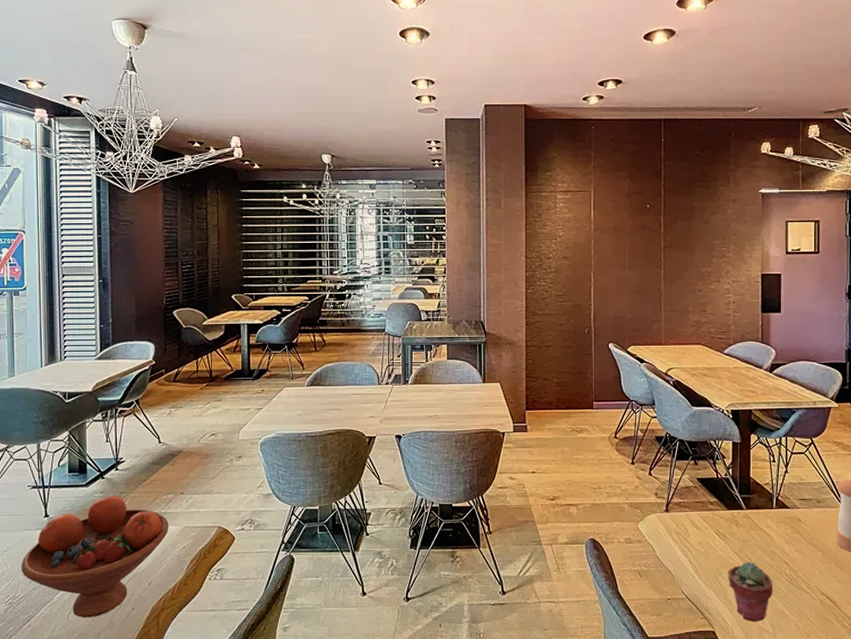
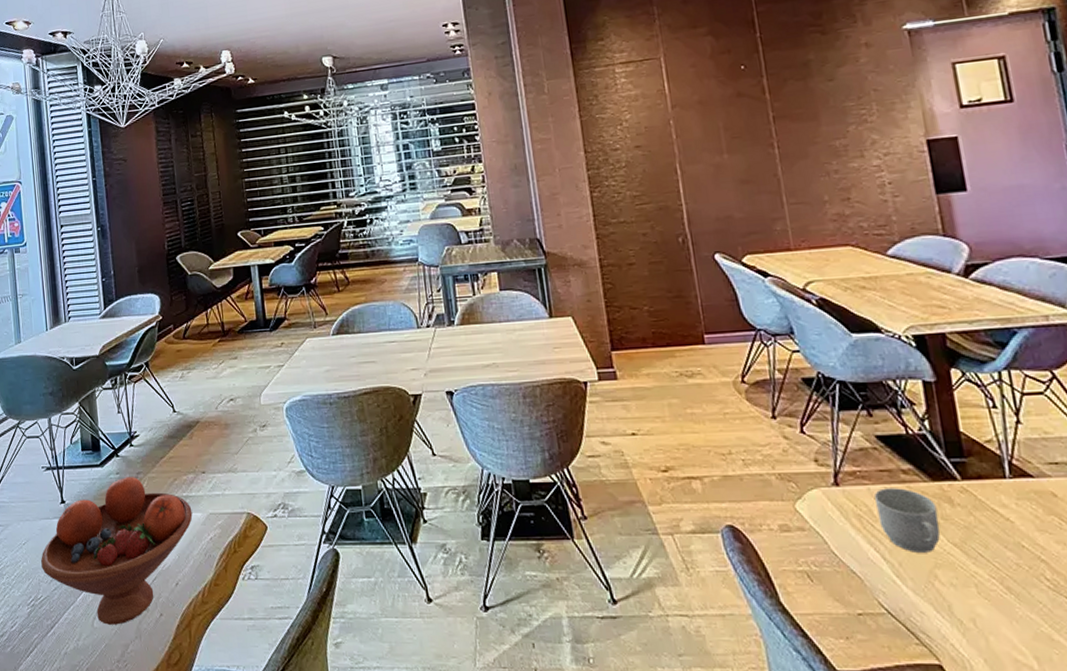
mug: none [691,514,728,557] -> present [875,488,941,553]
potted succulent: present [728,562,773,622] -> none [948,559,1030,652]

